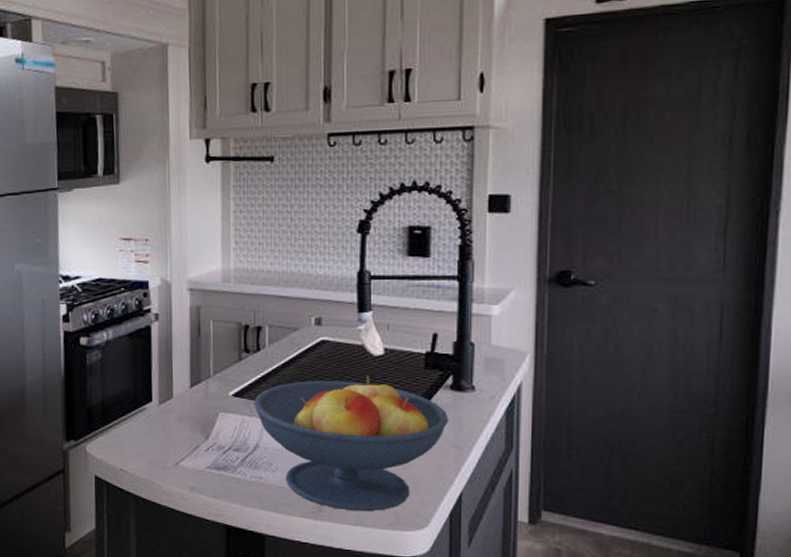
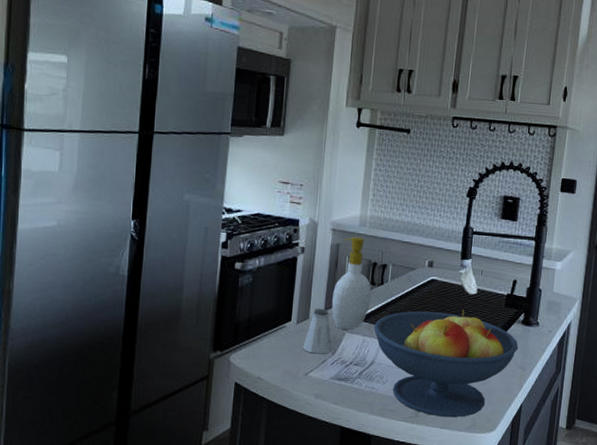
saltshaker: none [169,384,205,439] -> present [303,308,332,354]
soap bottle: none [198,295,246,408] -> present [331,236,372,330]

